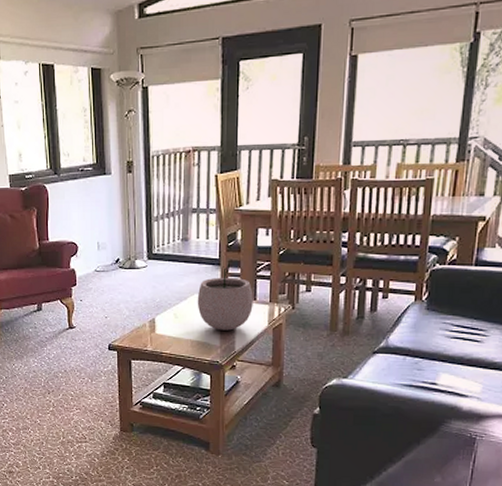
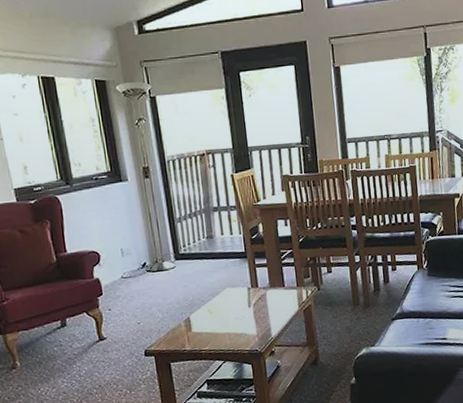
plant pot: present [197,262,253,331] -> none [229,254,283,320]

